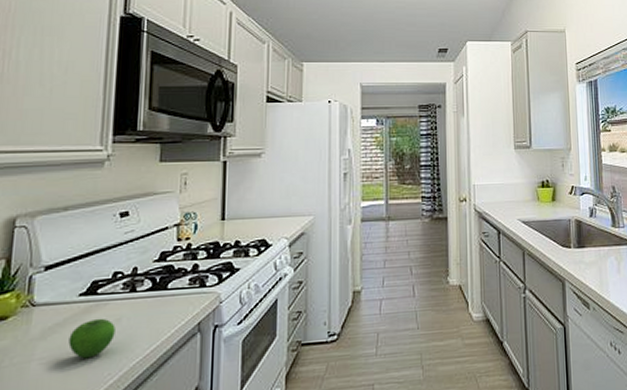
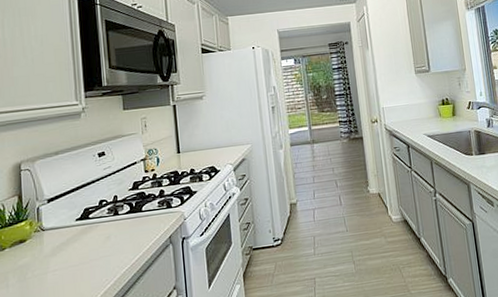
apple: present [68,318,116,359] -> none [73,237,107,269]

